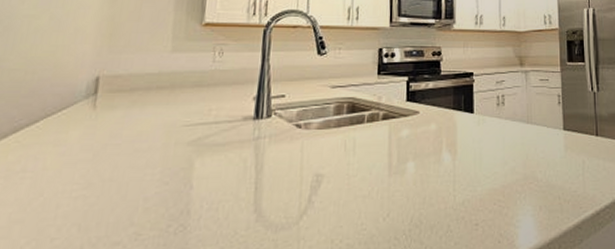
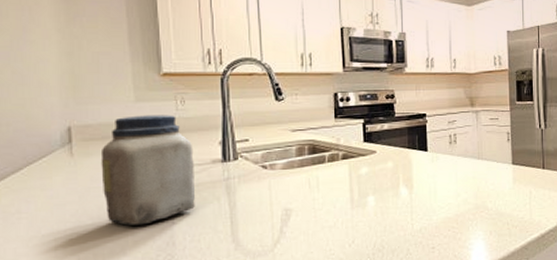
jar: none [119,66,225,189] -> present [100,115,196,226]

